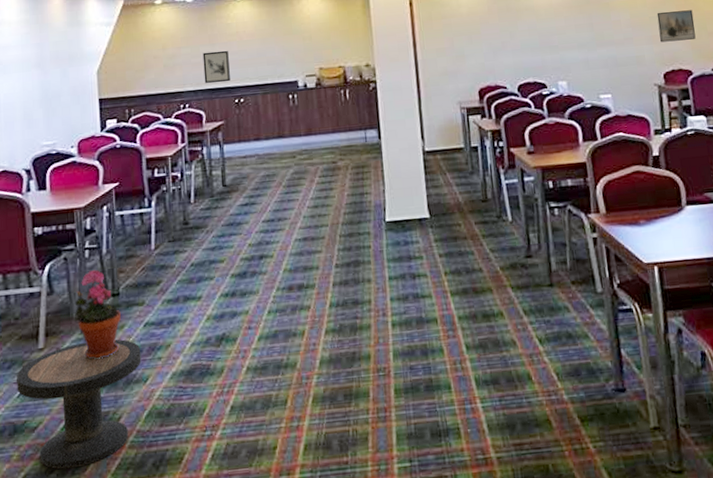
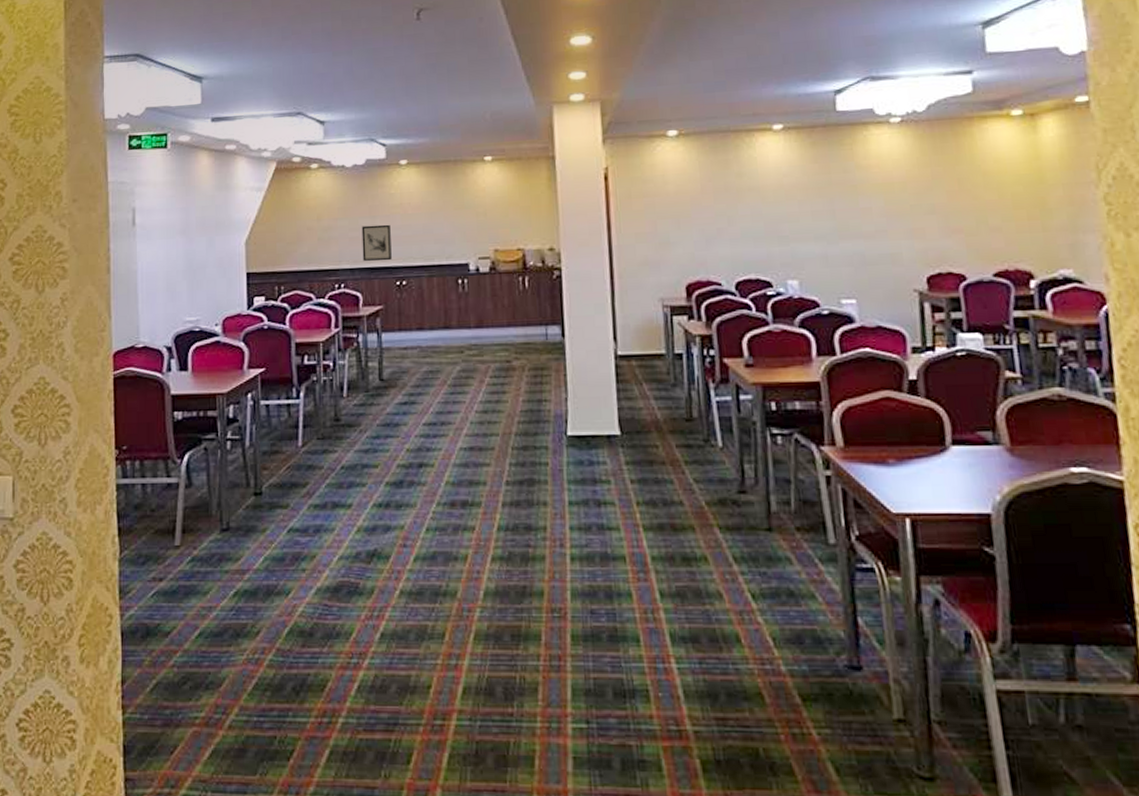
side table: present [17,339,142,469] -> none [151,543,284,682]
potted plant: present [74,269,121,360] -> none [213,463,263,564]
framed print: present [656,10,696,43] -> none [920,198,972,238]

